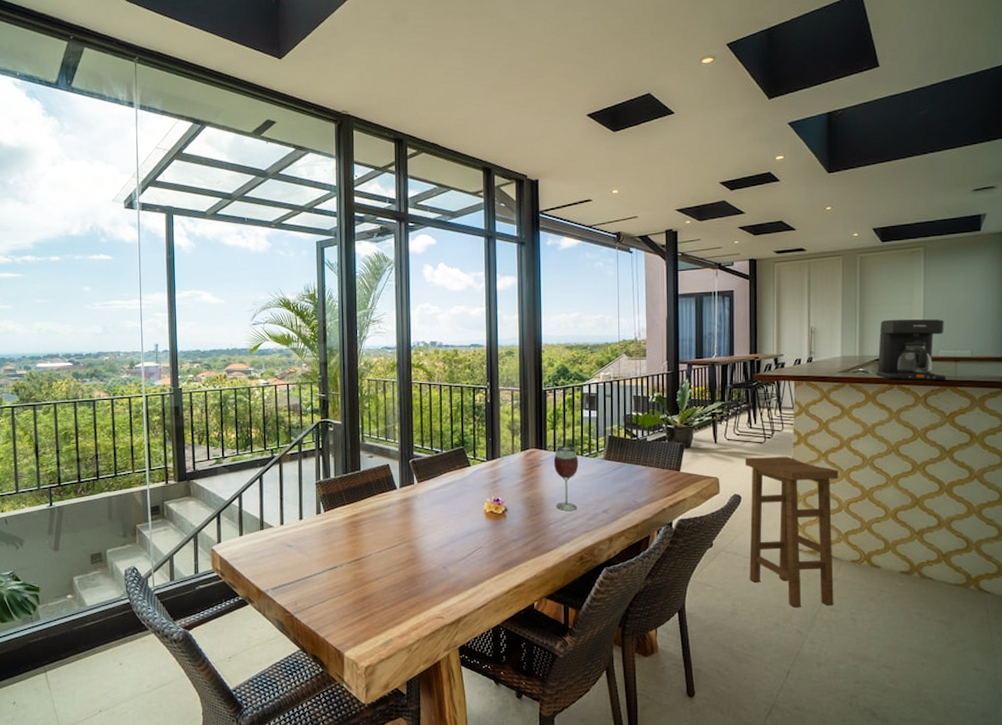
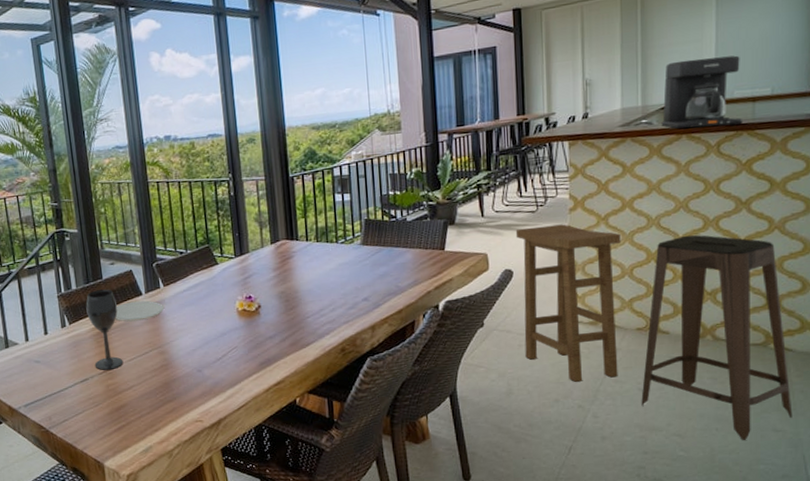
wine glass: none [342,480,373,559] -> present [86,289,124,370]
plate: none [369,495,416,514] -> present [115,300,164,322]
wineglass: present [553,445,579,510] -> none [306,233,335,302]
bar stool: none [854,477,991,676] -> present [641,234,793,440]

